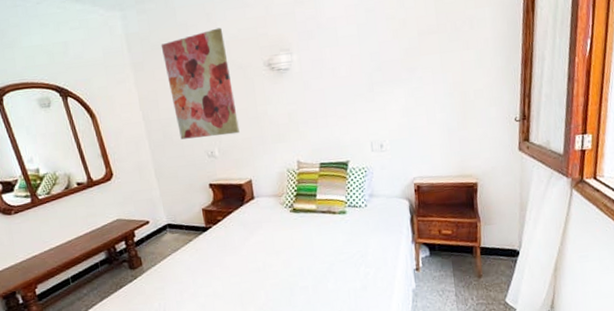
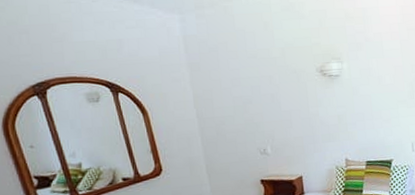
wall art: present [161,27,240,140] -> none [218,35,292,137]

